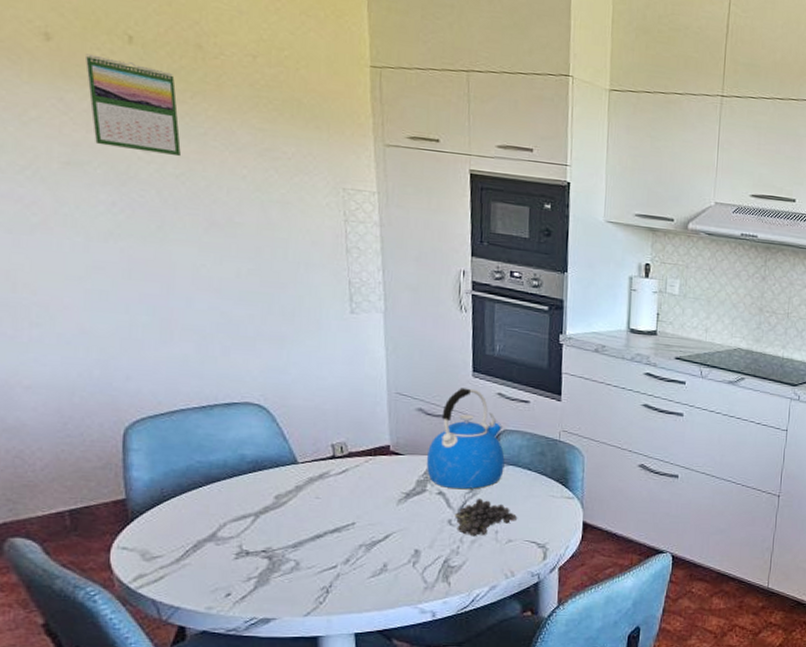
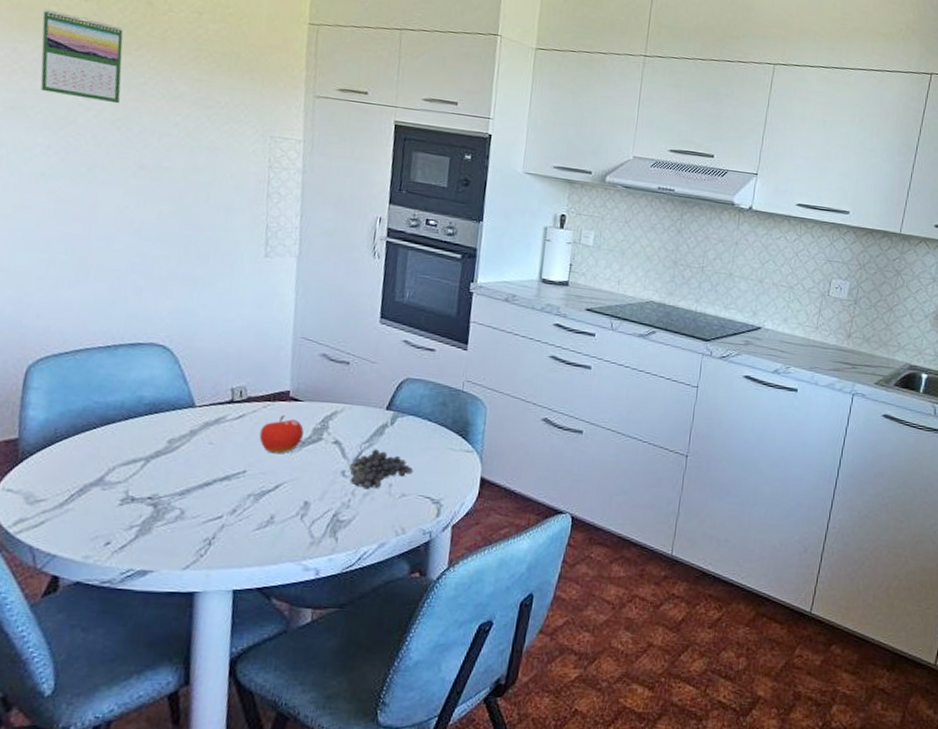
fruit: none [364,468,407,506] -> present [259,414,304,454]
kettle: present [426,388,505,489] -> none [324,334,406,439]

